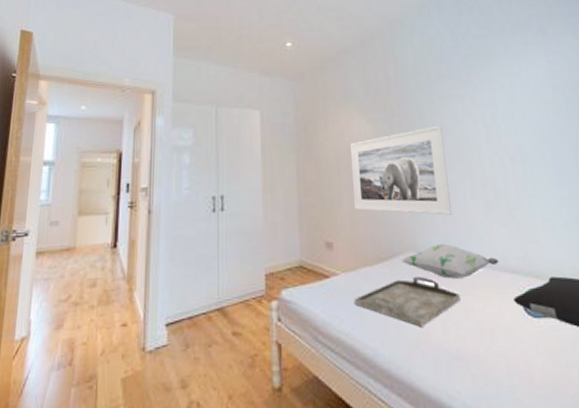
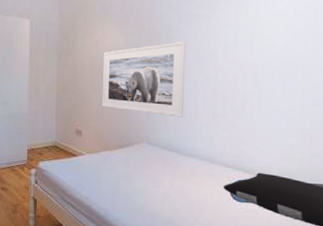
serving tray: present [354,277,461,327] -> none [95,162,180,199]
decorative pillow: present [402,244,499,279] -> none [136,139,216,167]

